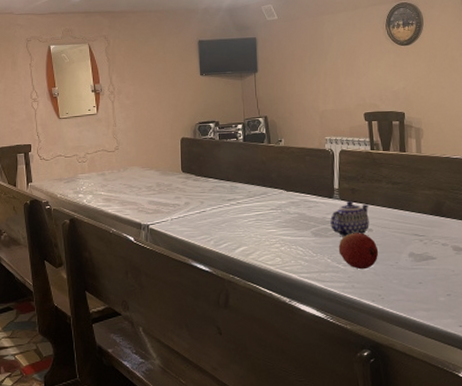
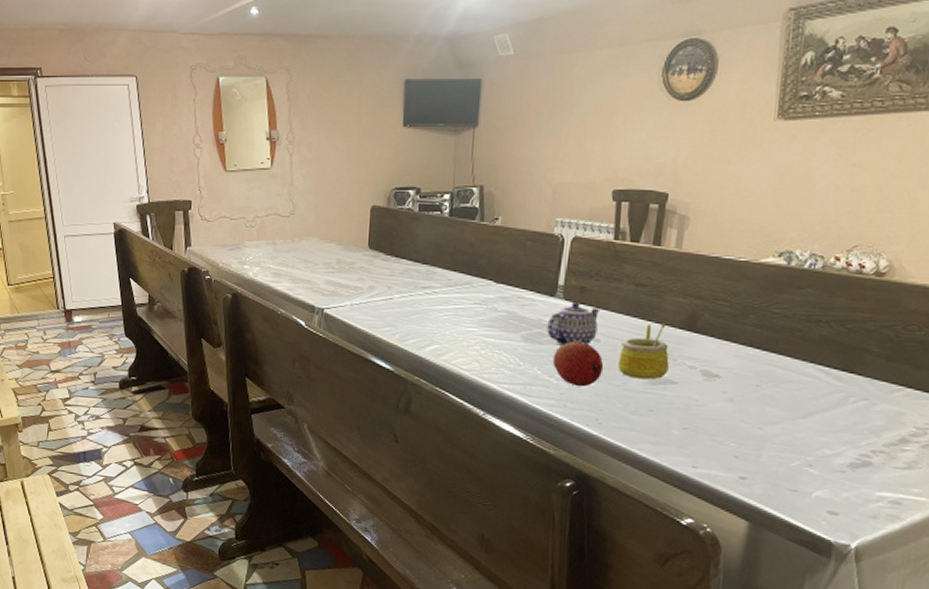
mug: none [389,211,428,258] -> present [618,322,669,380]

